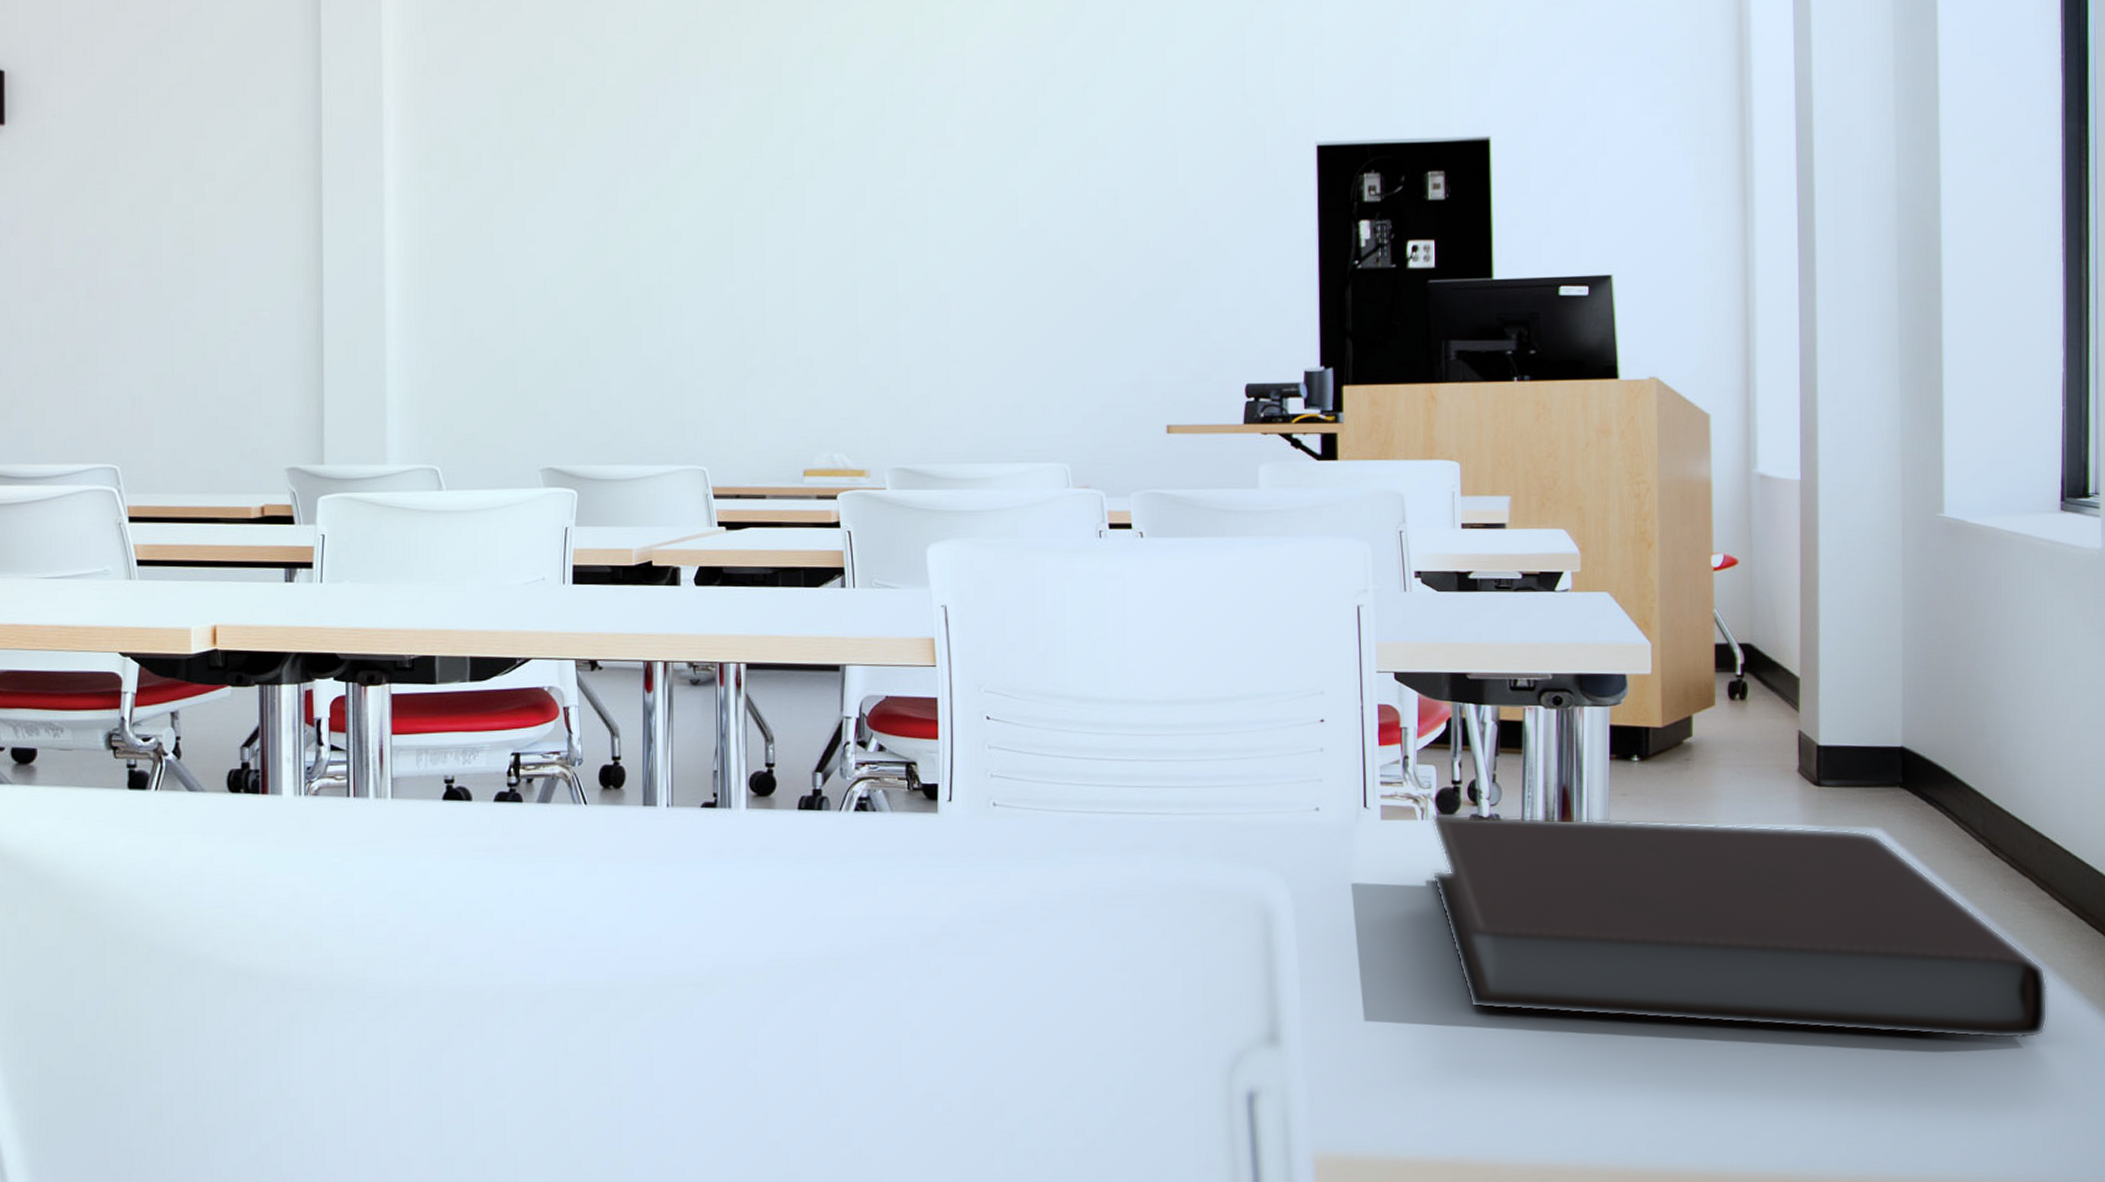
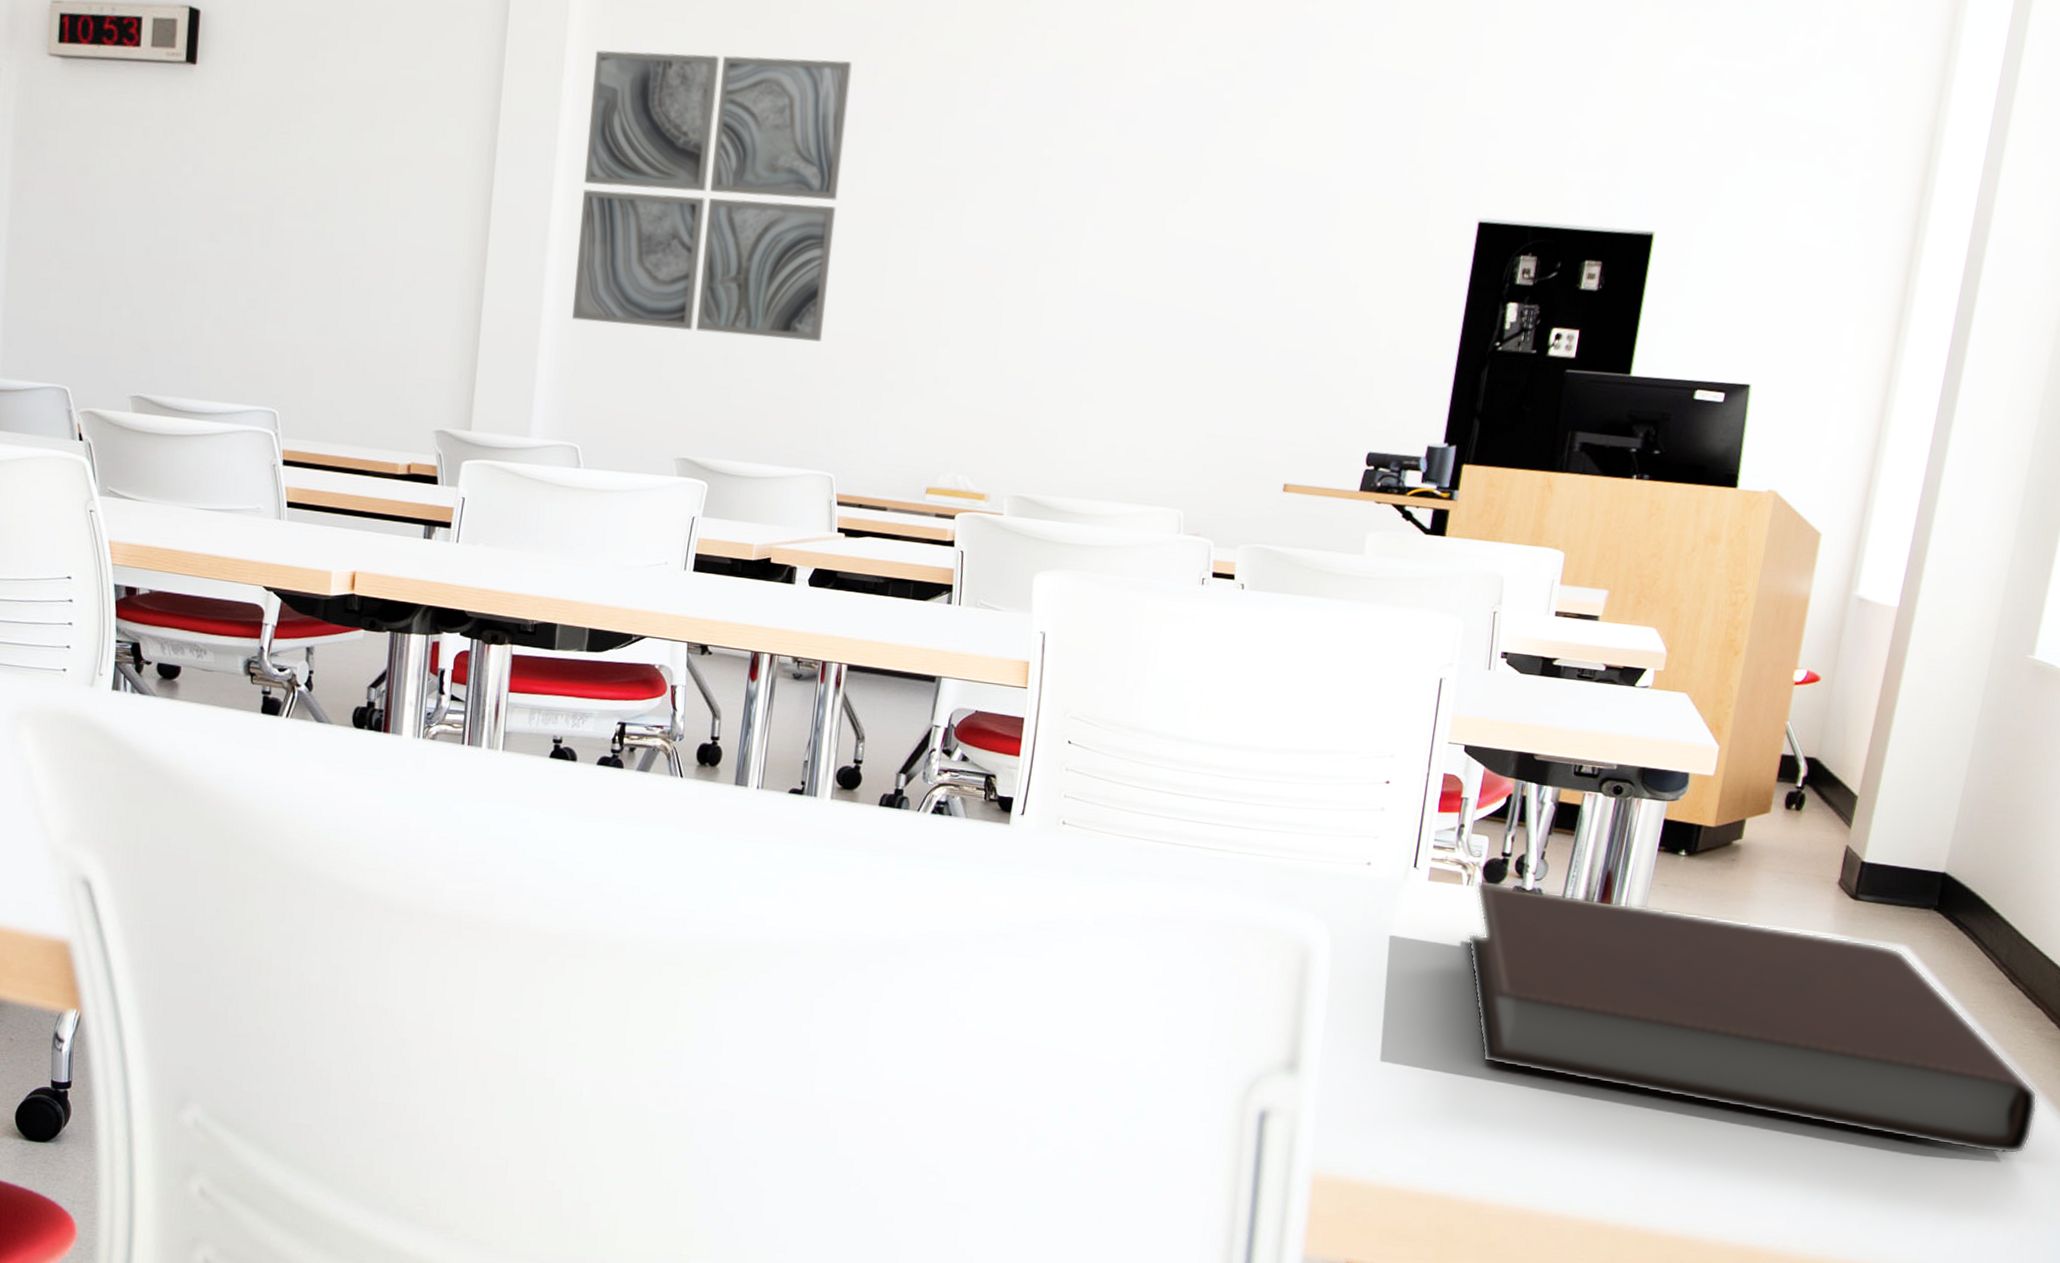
wall art: none [413,55,677,339] -> present [572,50,852,342]

